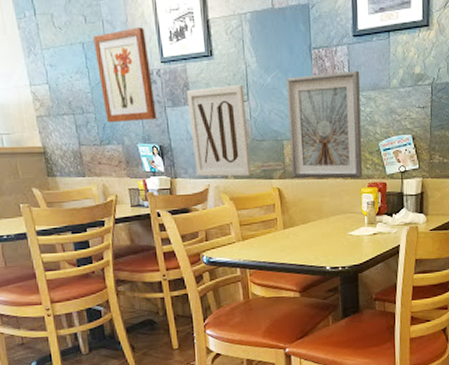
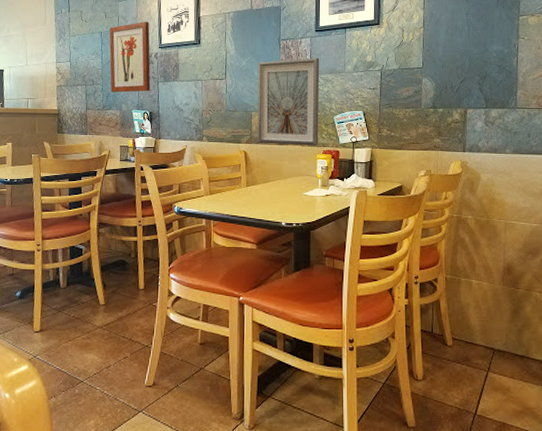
wall art: present [187,84,251,177] -> none [176,66,223,140]

